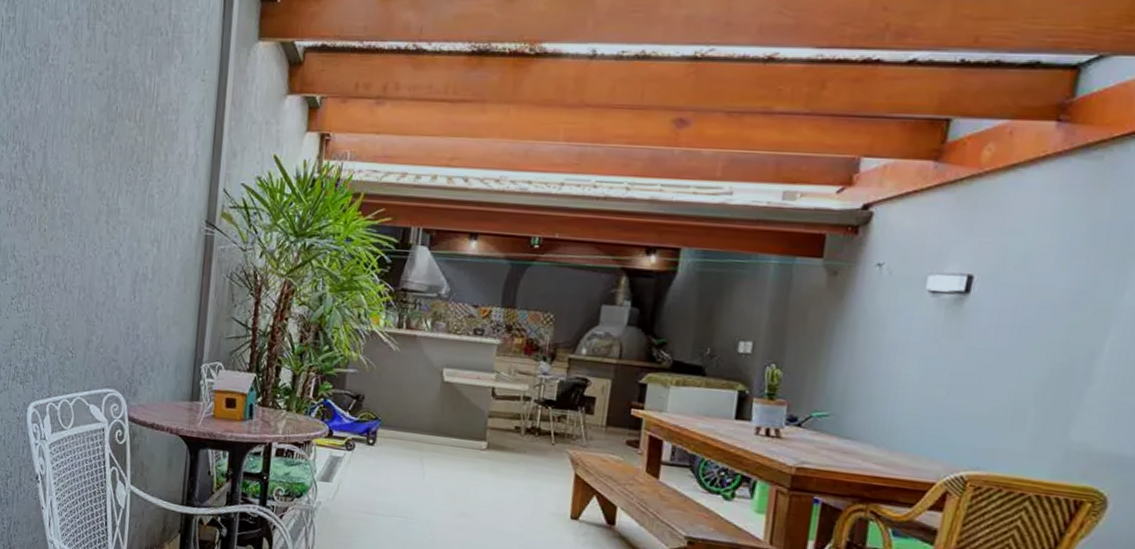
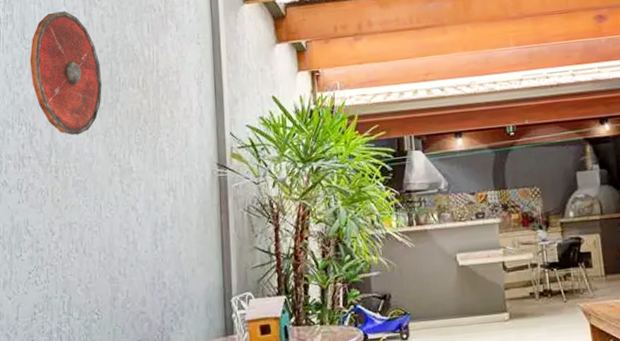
round shield: none [28,20,99,164] -> present [29,11,102,136]

